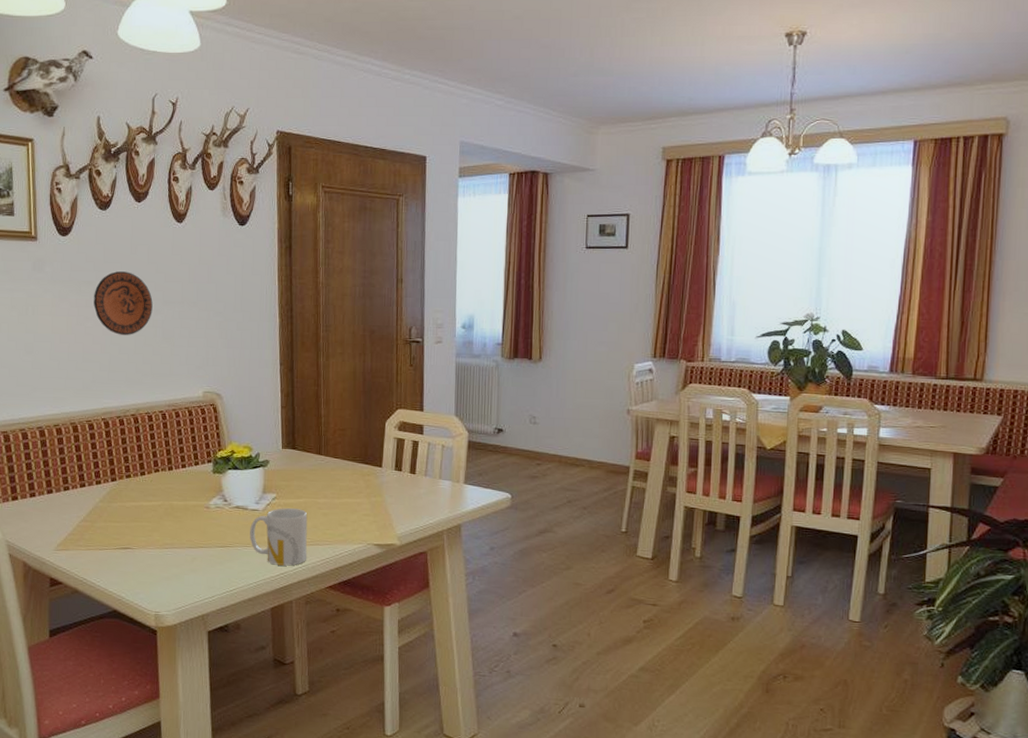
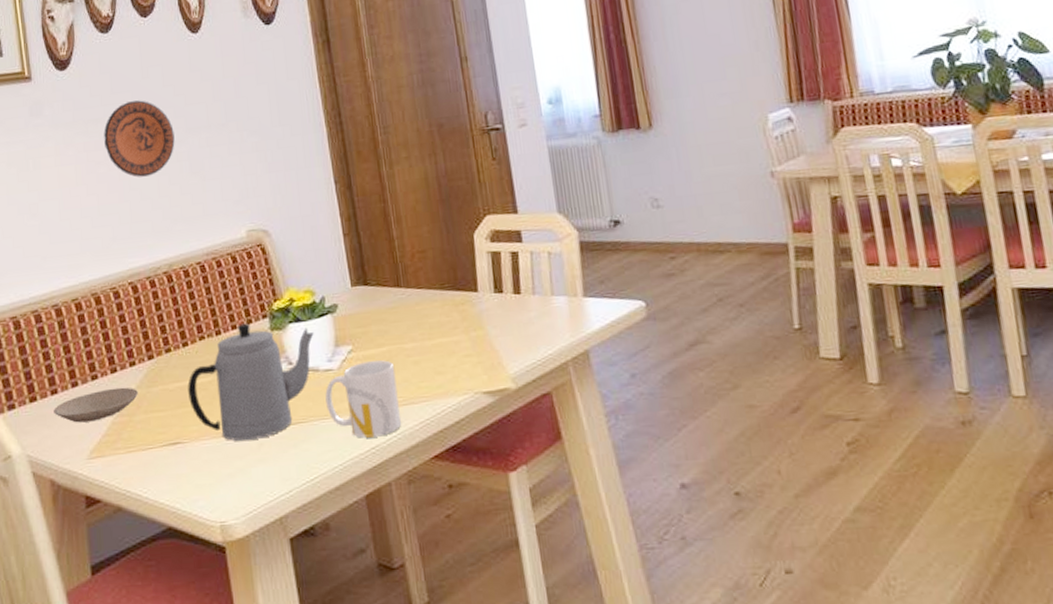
plate: none [31,499,101,522] -> present [54,387,138,423]
teapot: none [141,464,247,555] -> present [187,323,314,441]

